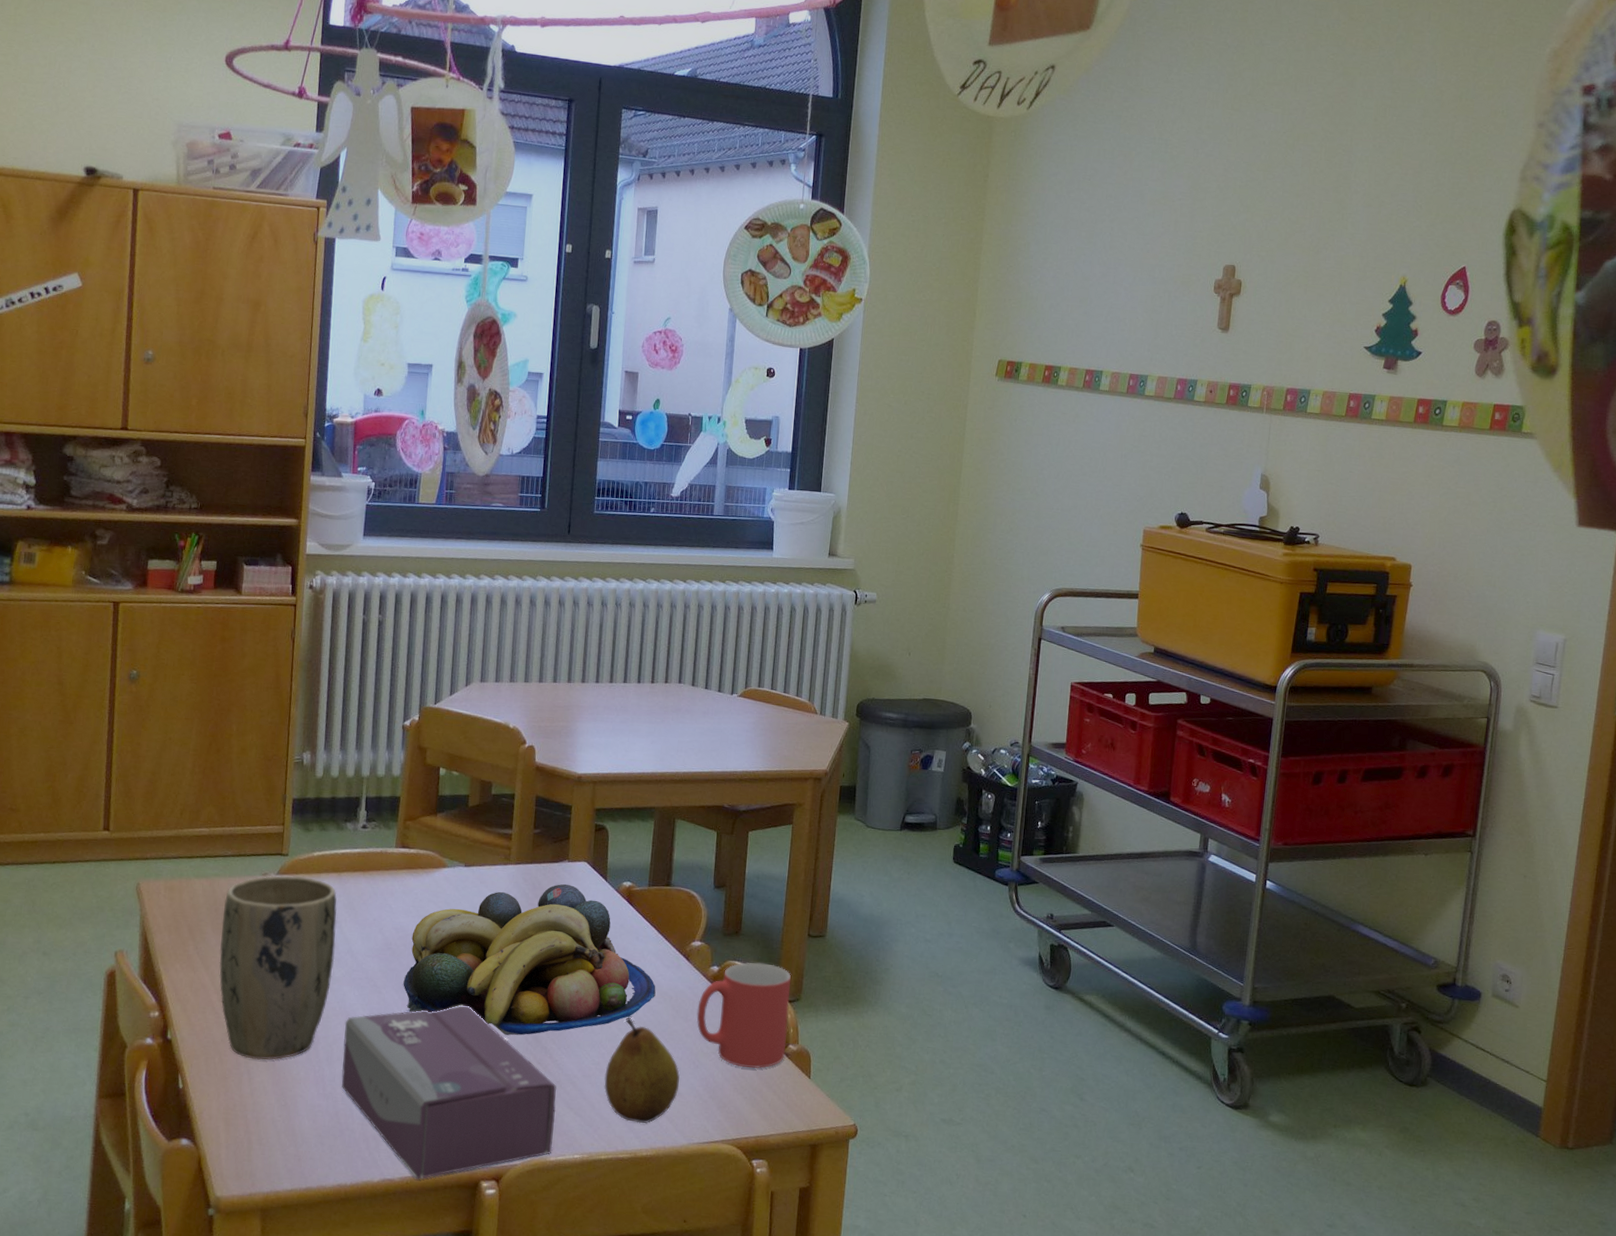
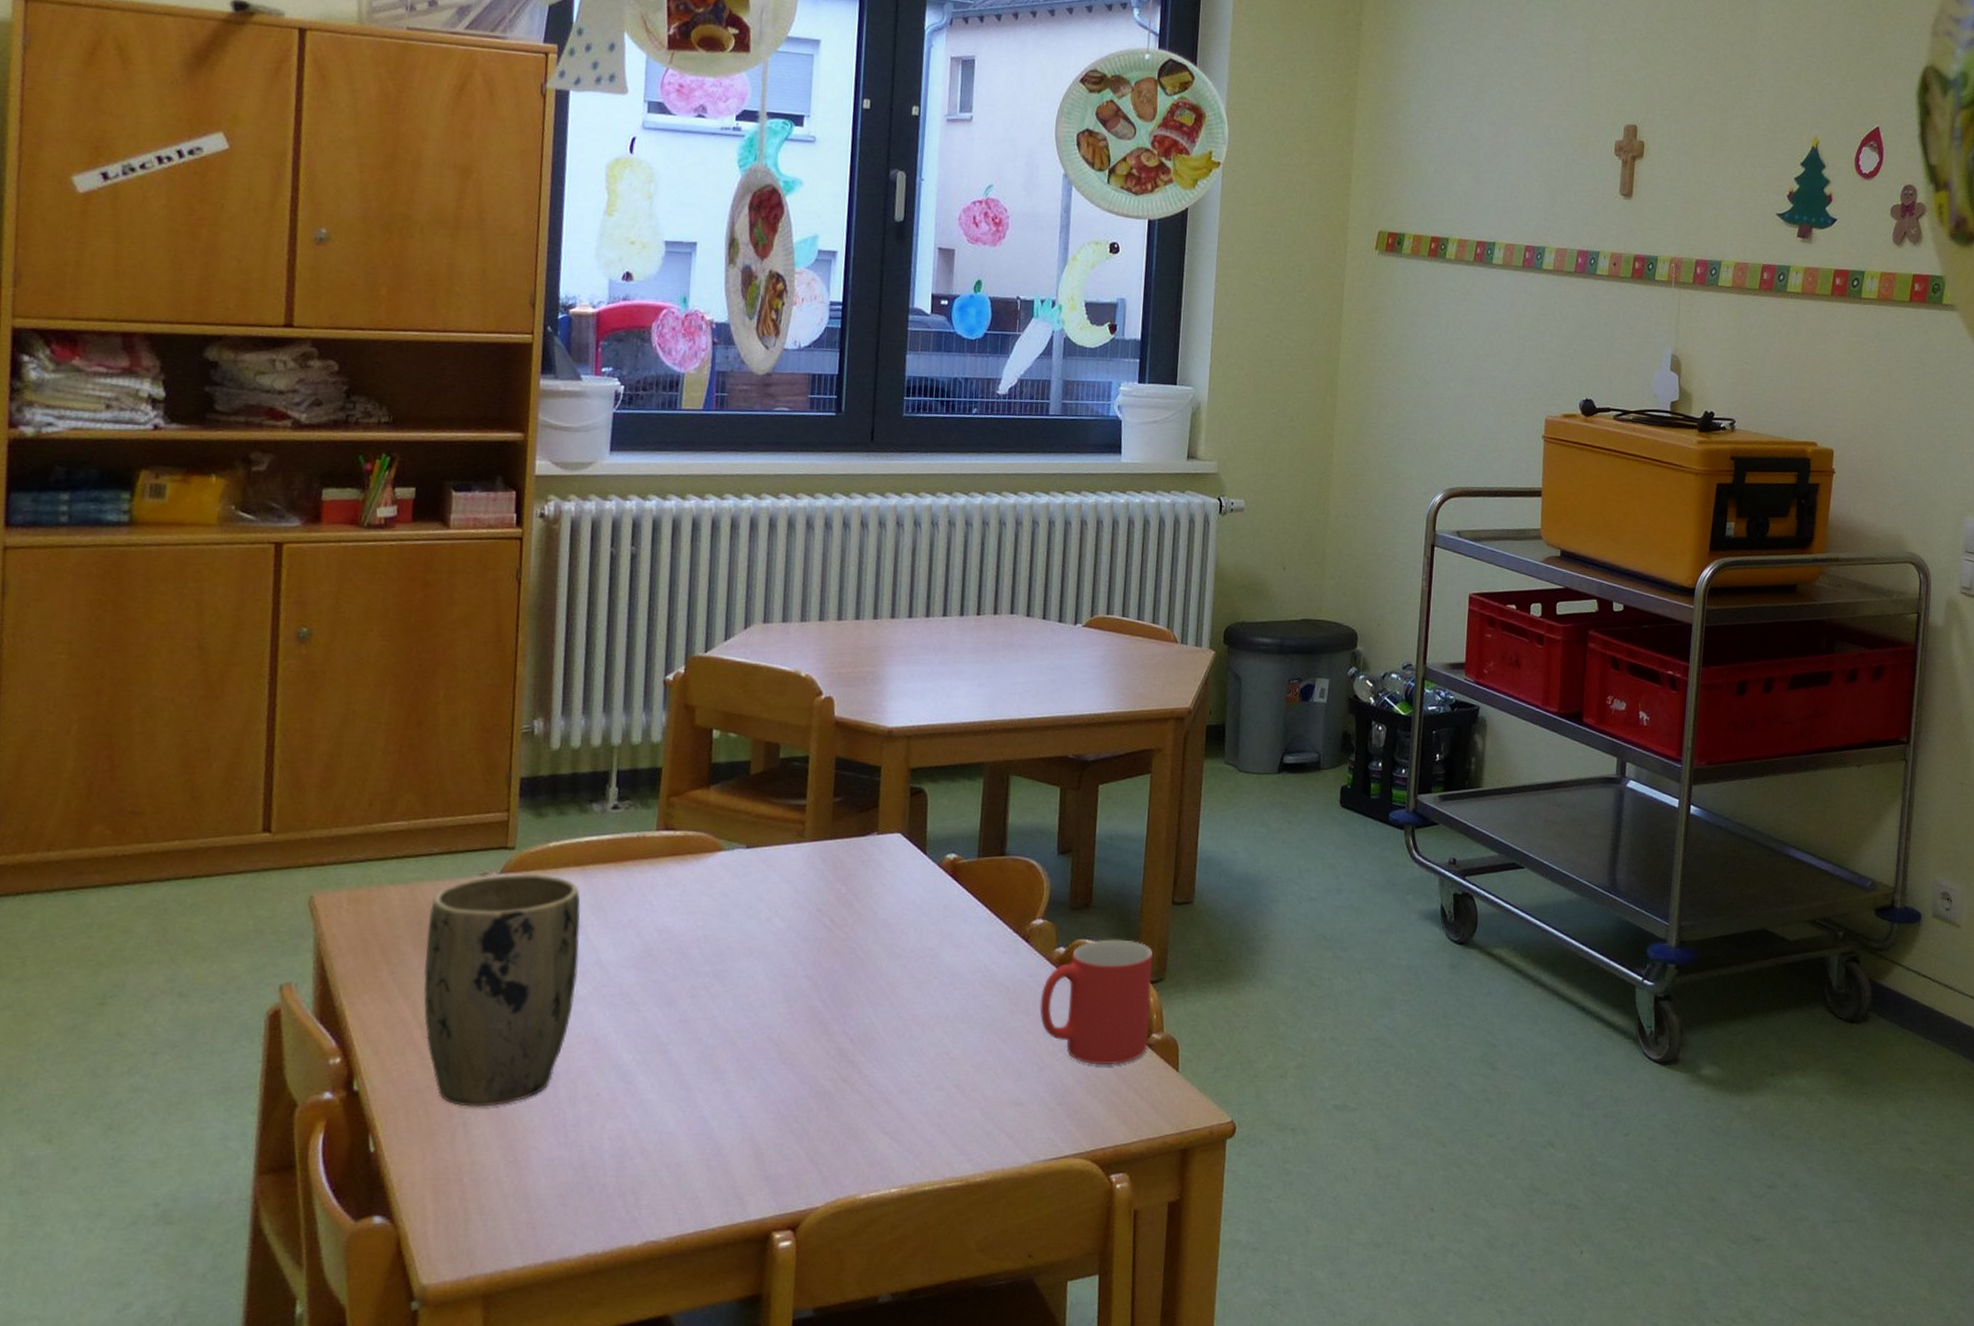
tissue box: present [341,1004,557,1180] -> none [588,1017,868,1239]
fruit bowl: present [403,883,656,1036] -> none [668,861,989,1050]
fruit: present [604,1018,680,1124] -> none [926,1017,1021,1143]

